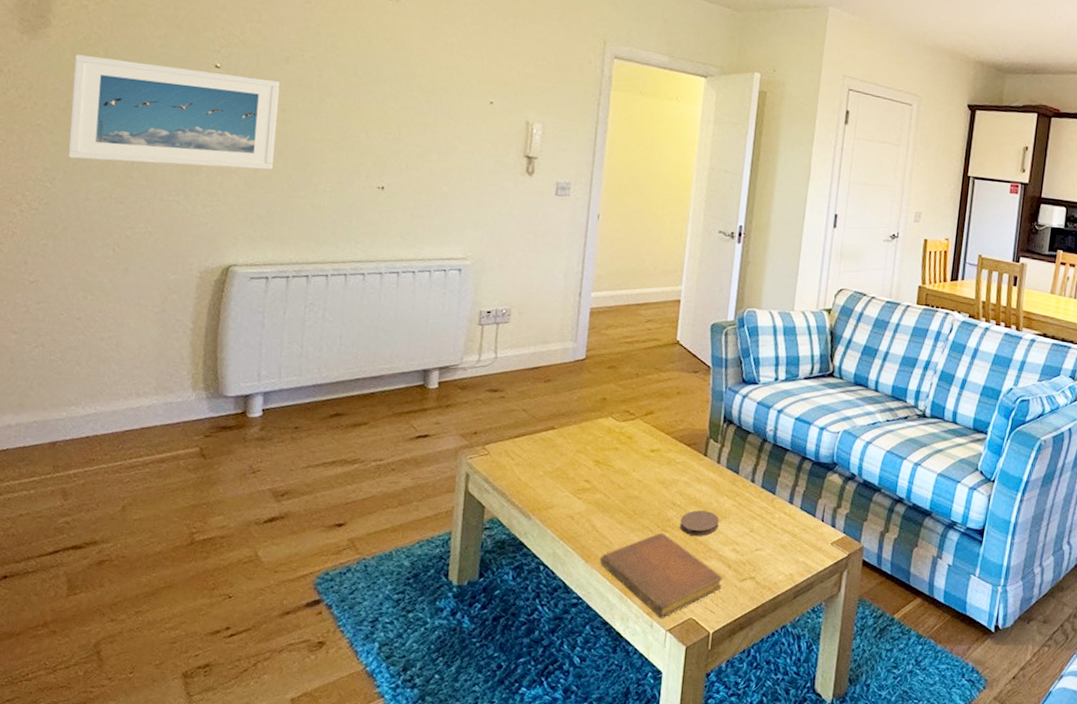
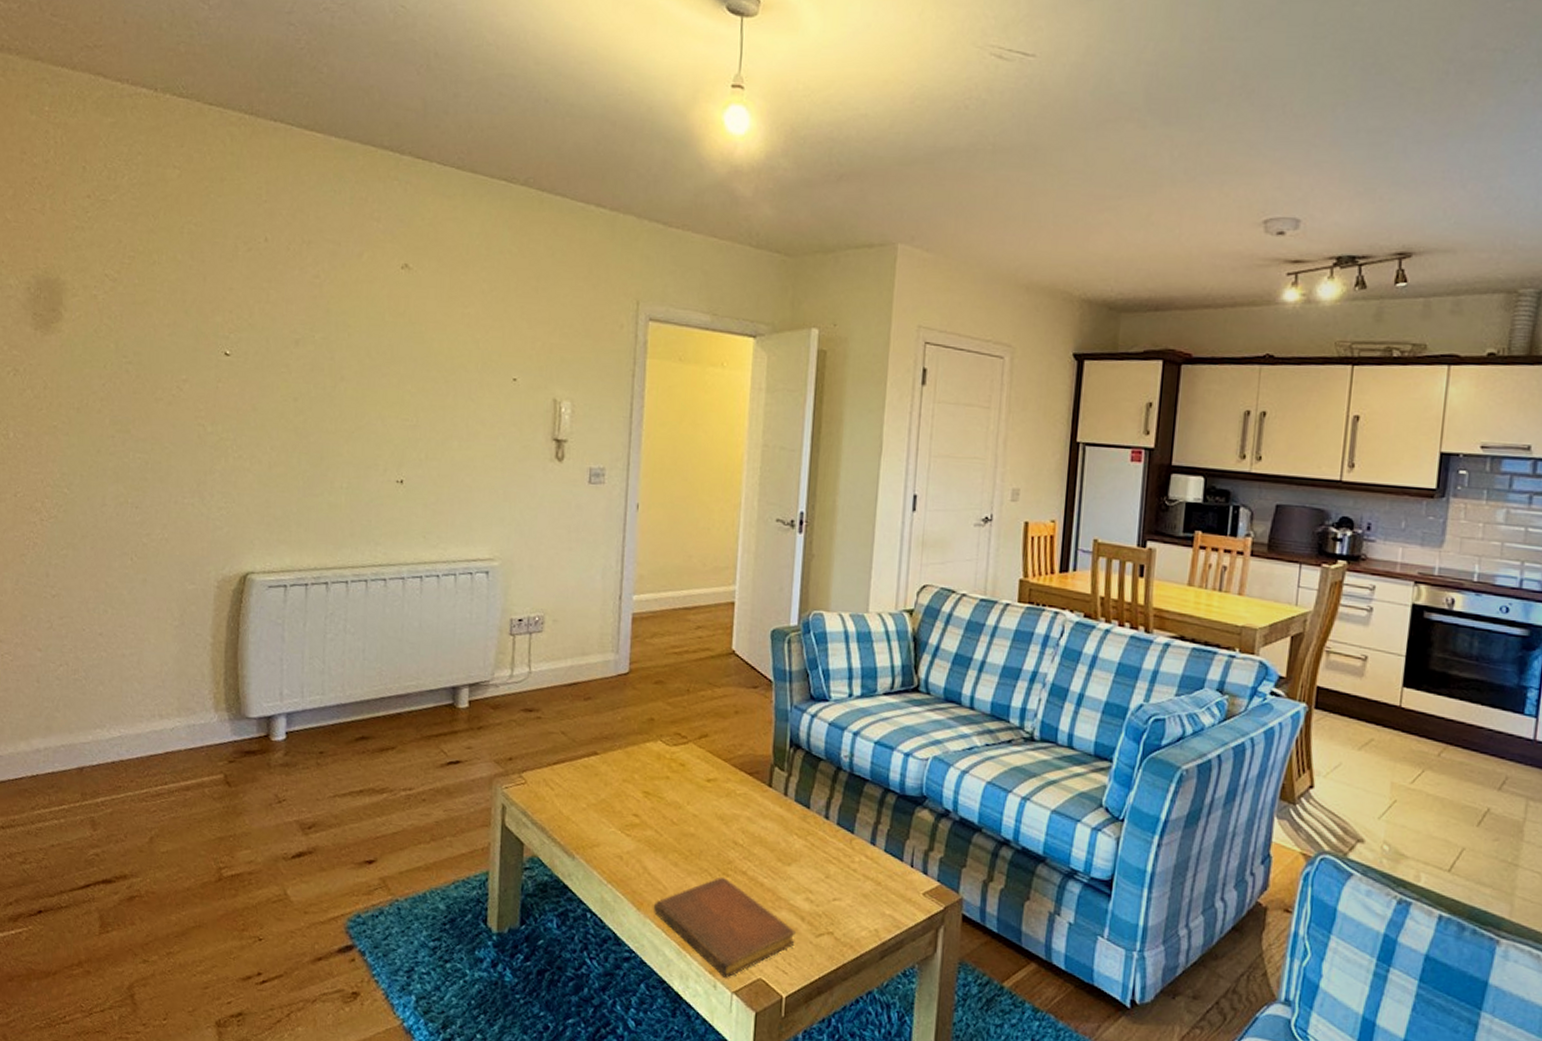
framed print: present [68,54,280,170] -> none [83,348,291,466]
coaster: present [680,510,719,536] -> none [743,851,789,882]

